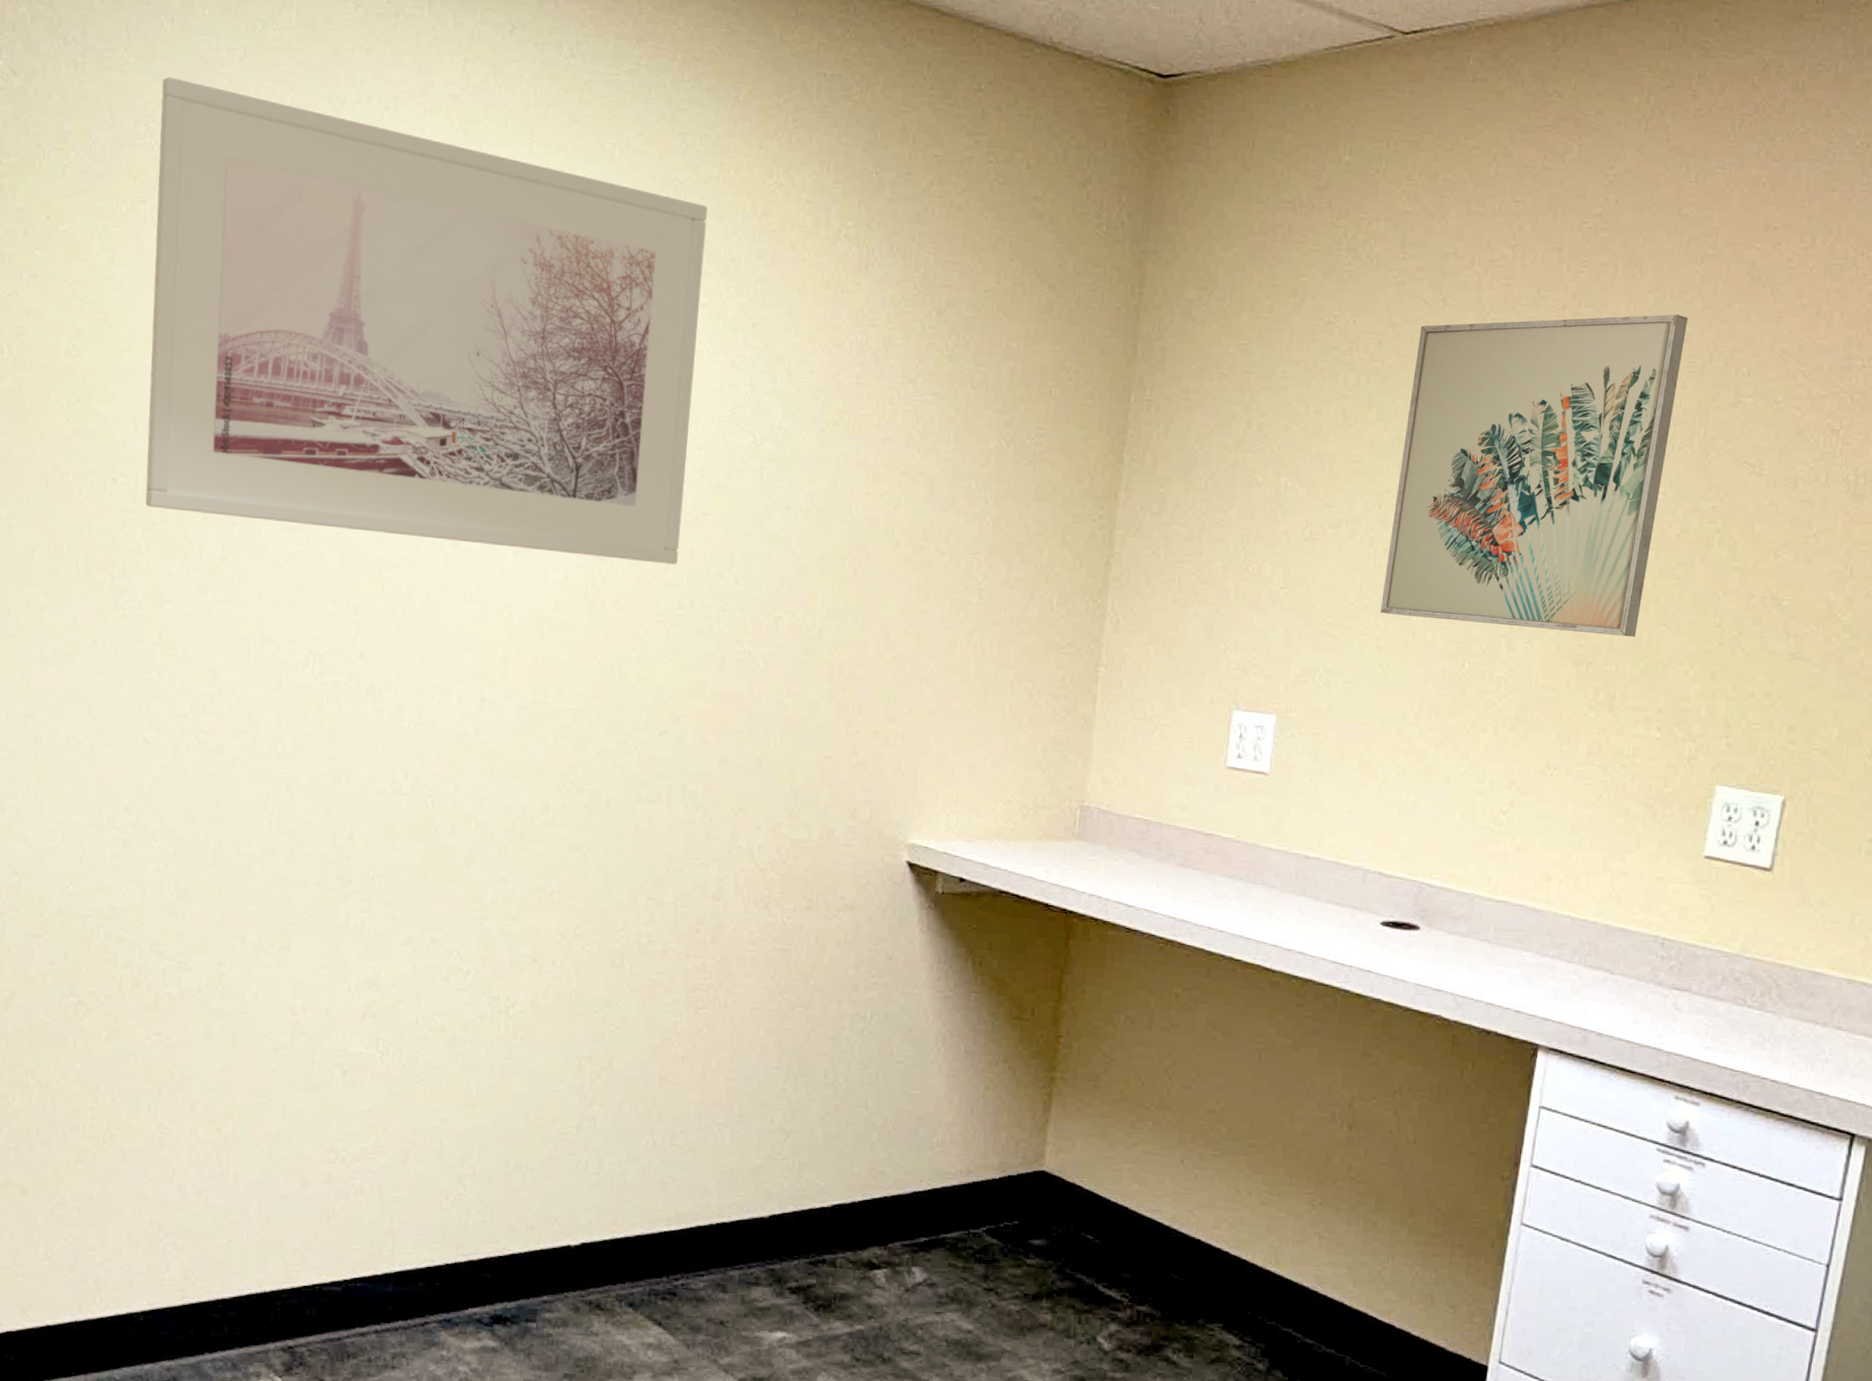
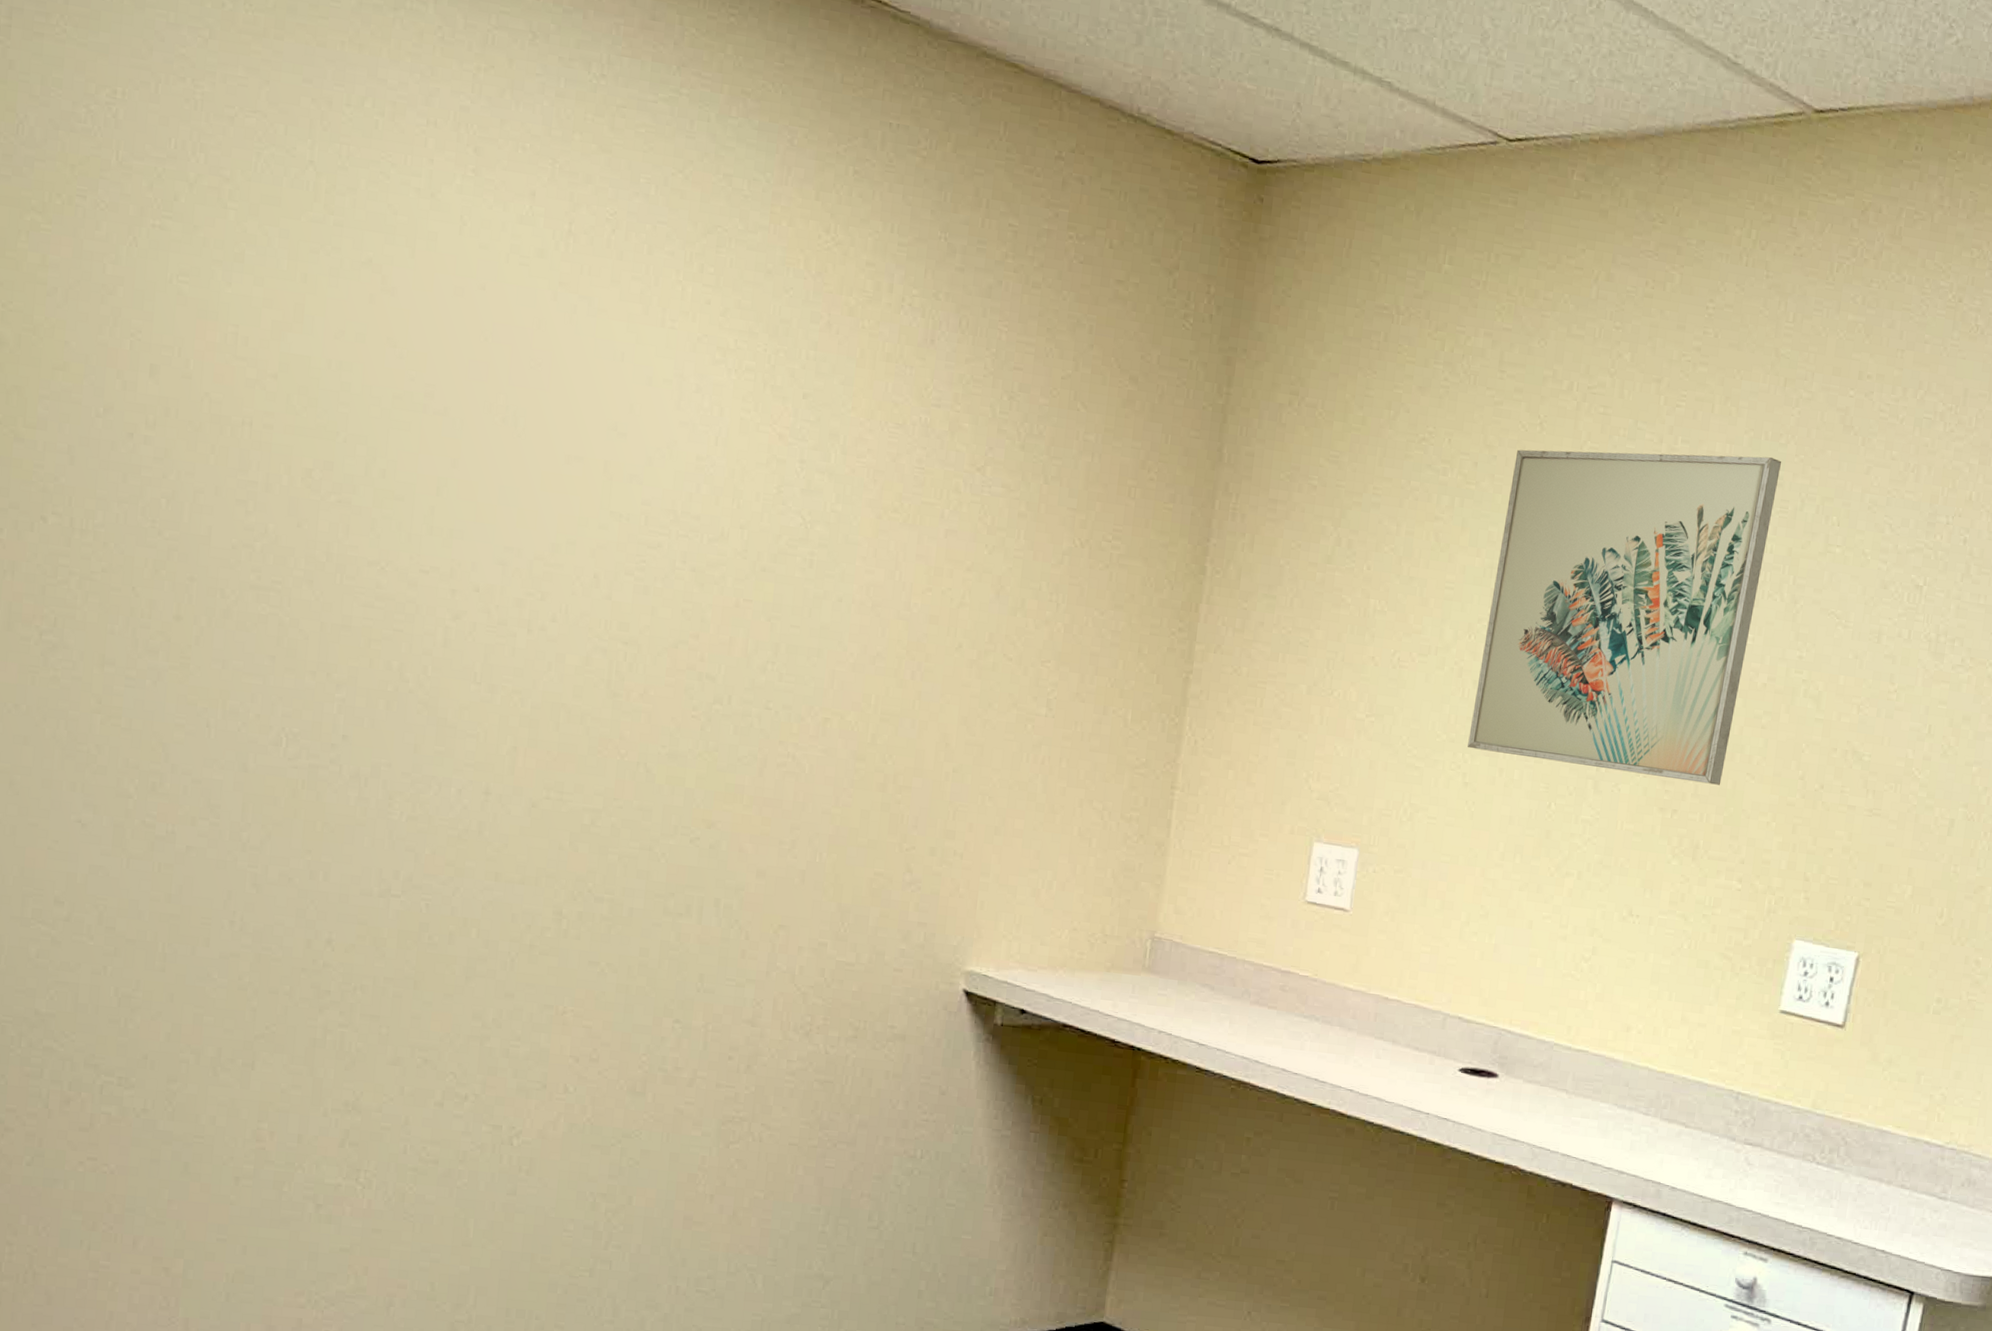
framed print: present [145,77,707,565] -> none [82,52,755,655]

